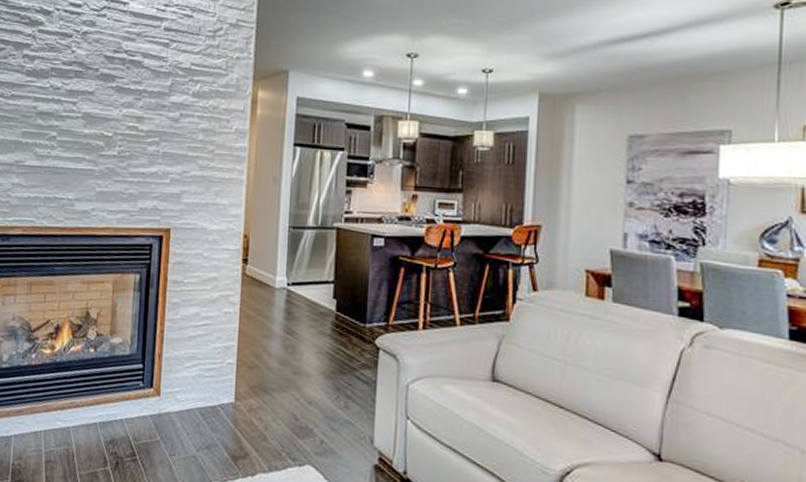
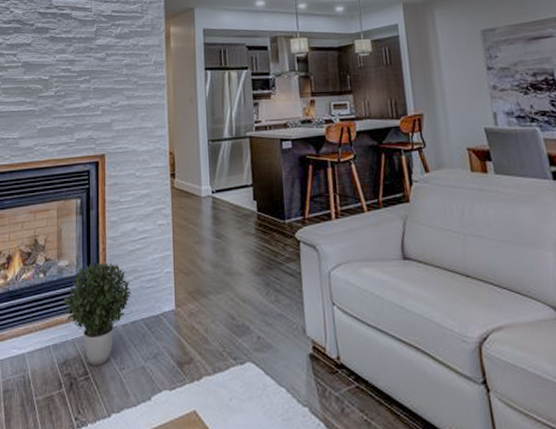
potted plant: none [113,344,188,450] -> present [63,262,132,366]

